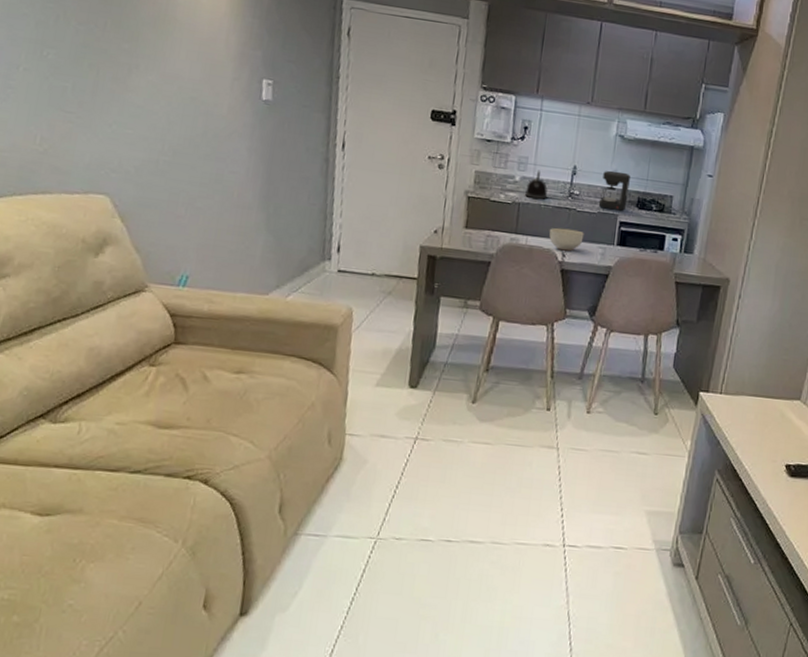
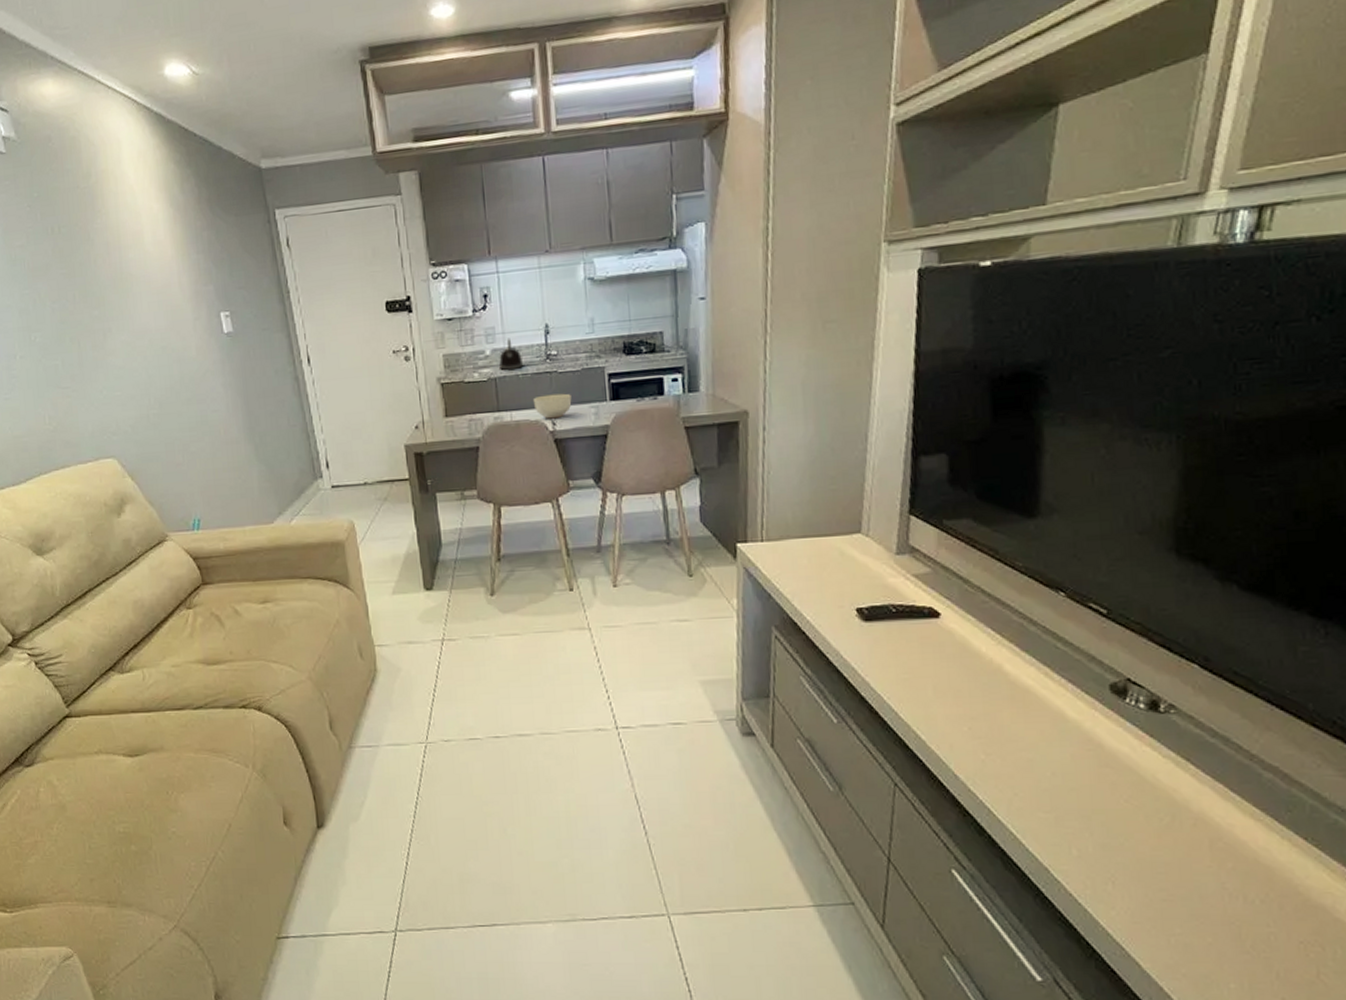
coffee maker: present [598,170,630,212] -> none [579,318,612,365]

